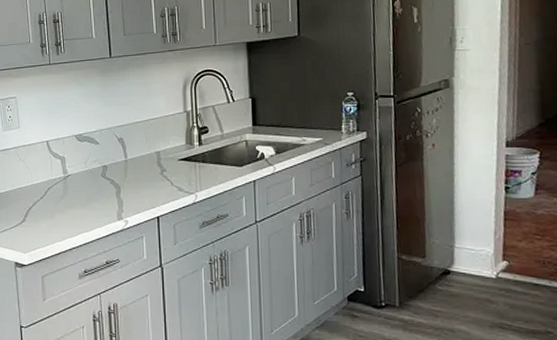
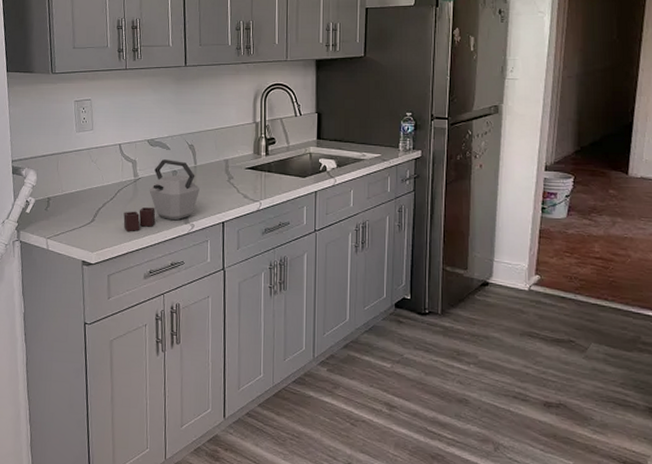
kettle: none [55,153,132,230] -> present [123,158,200,231]

